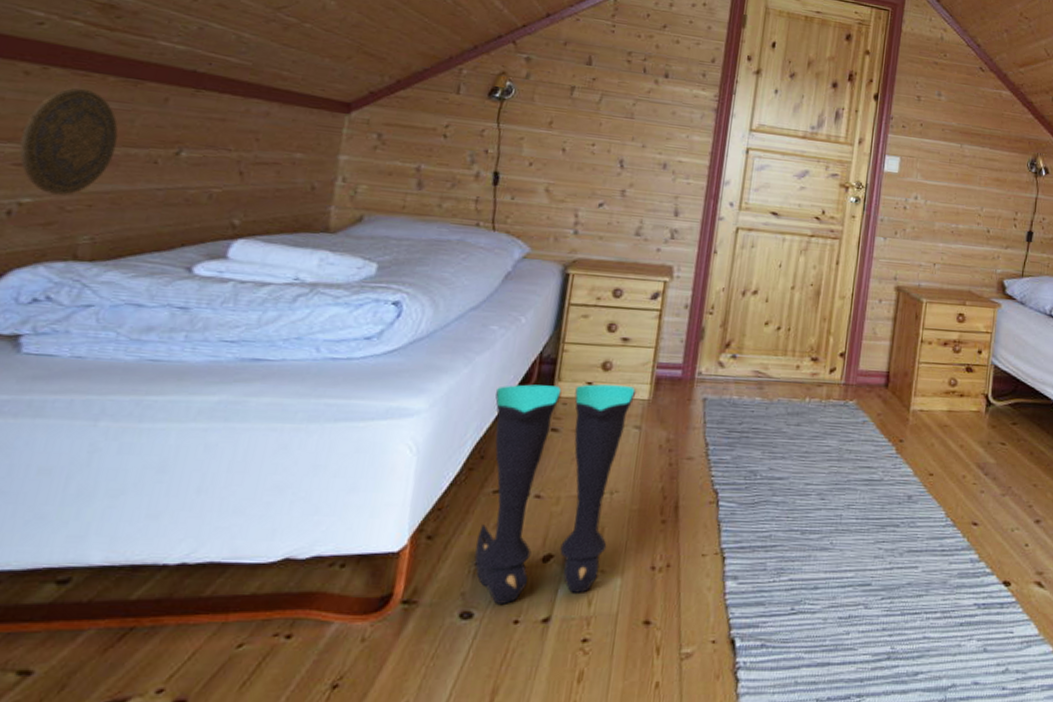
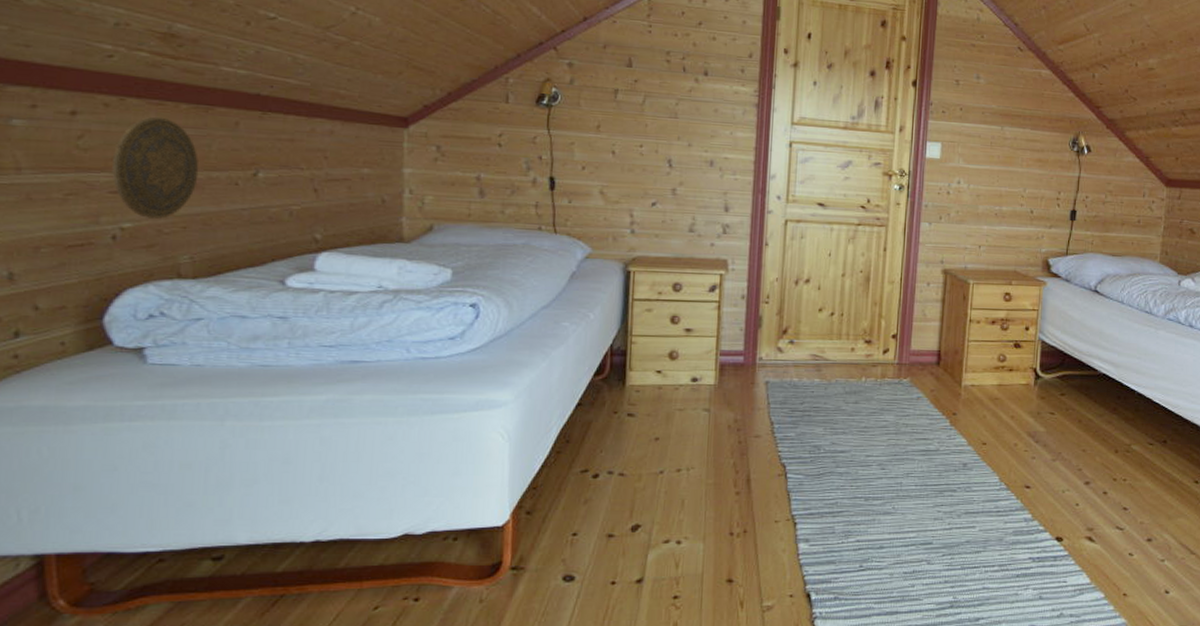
boots: present [474,384,635,604] -> none [570,372,702,568]

